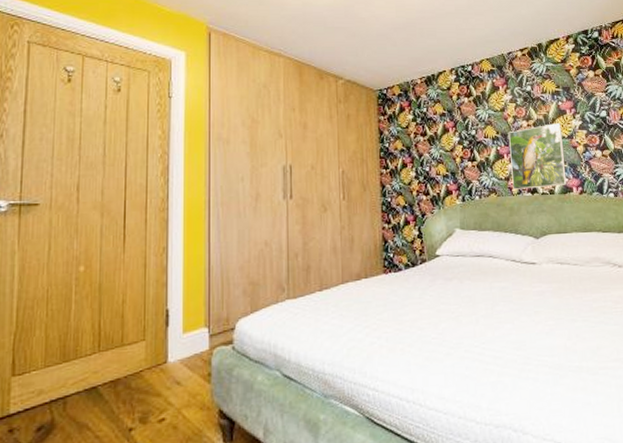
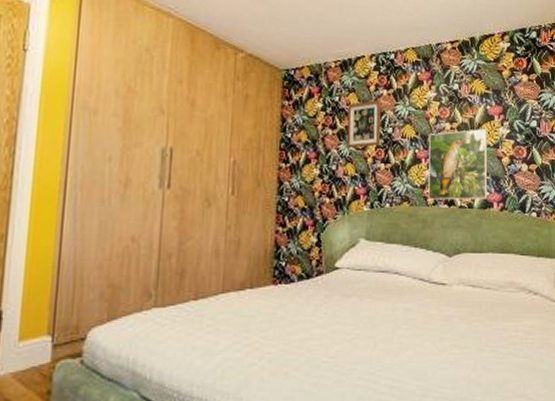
picture frame: none [434,106,466,151] -> present [346,99,381,148]

